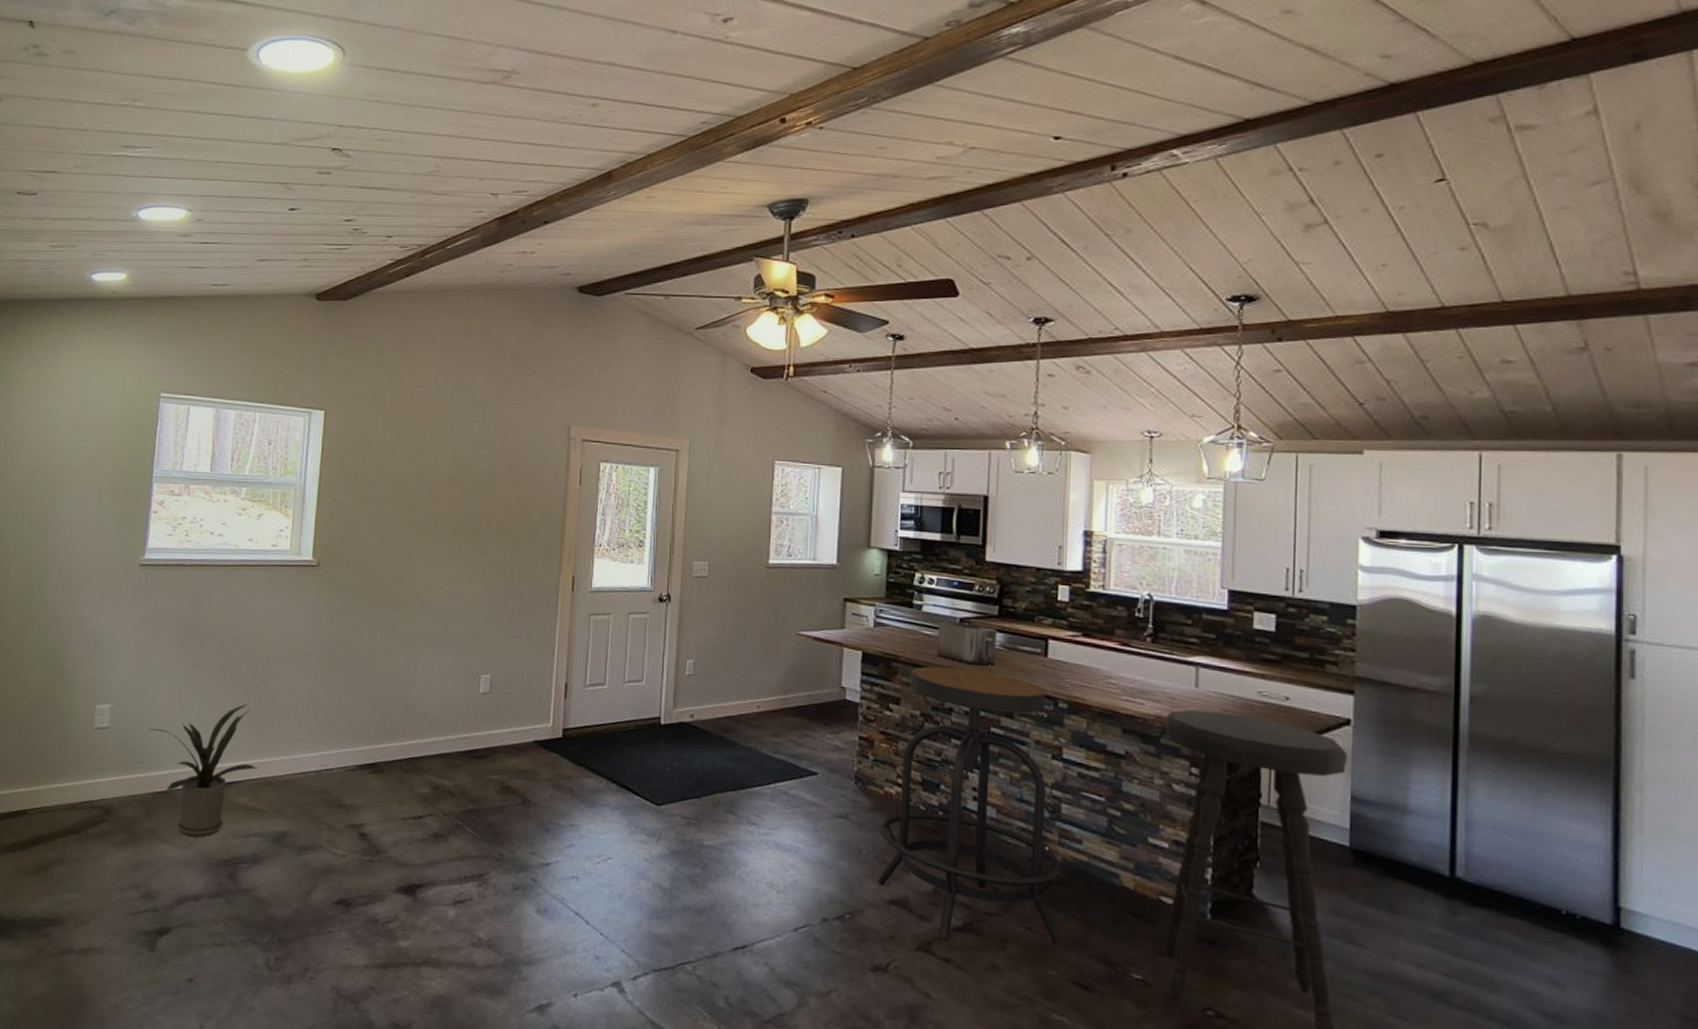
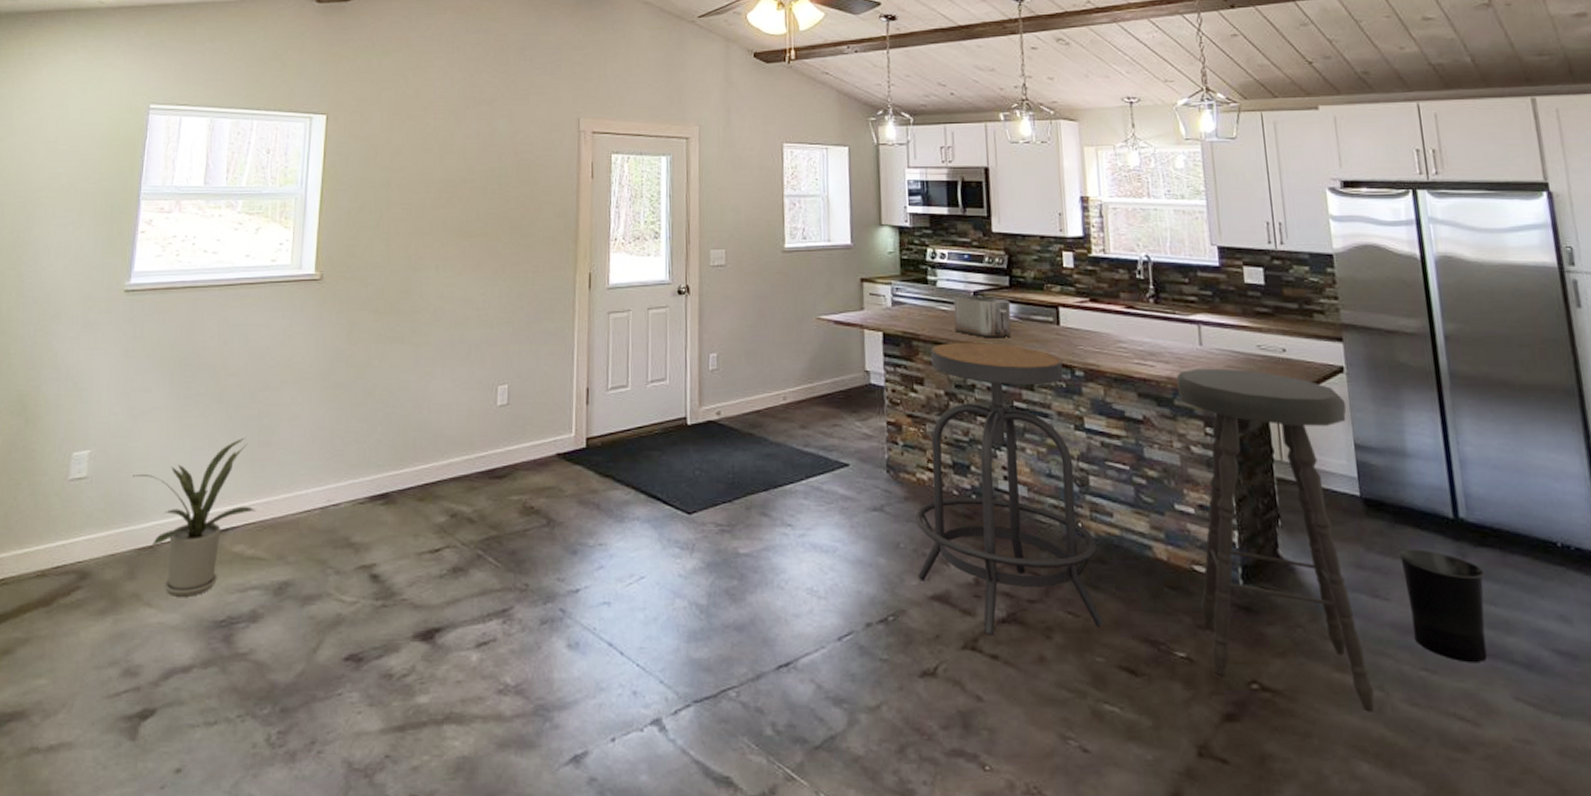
waste bin: none [1382,901,1475,1015] -> present [1398,549,1488,662]

